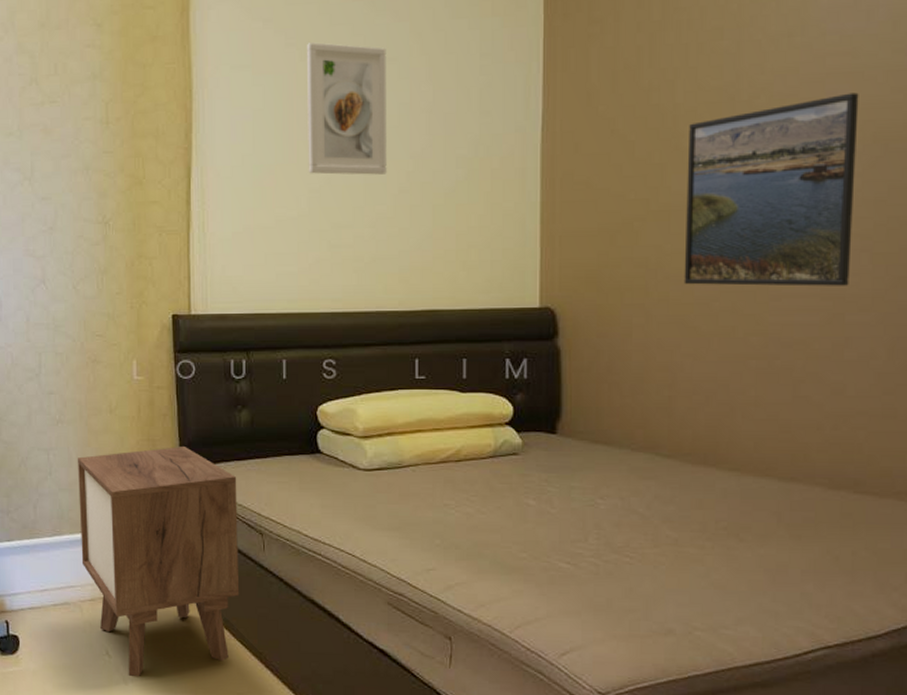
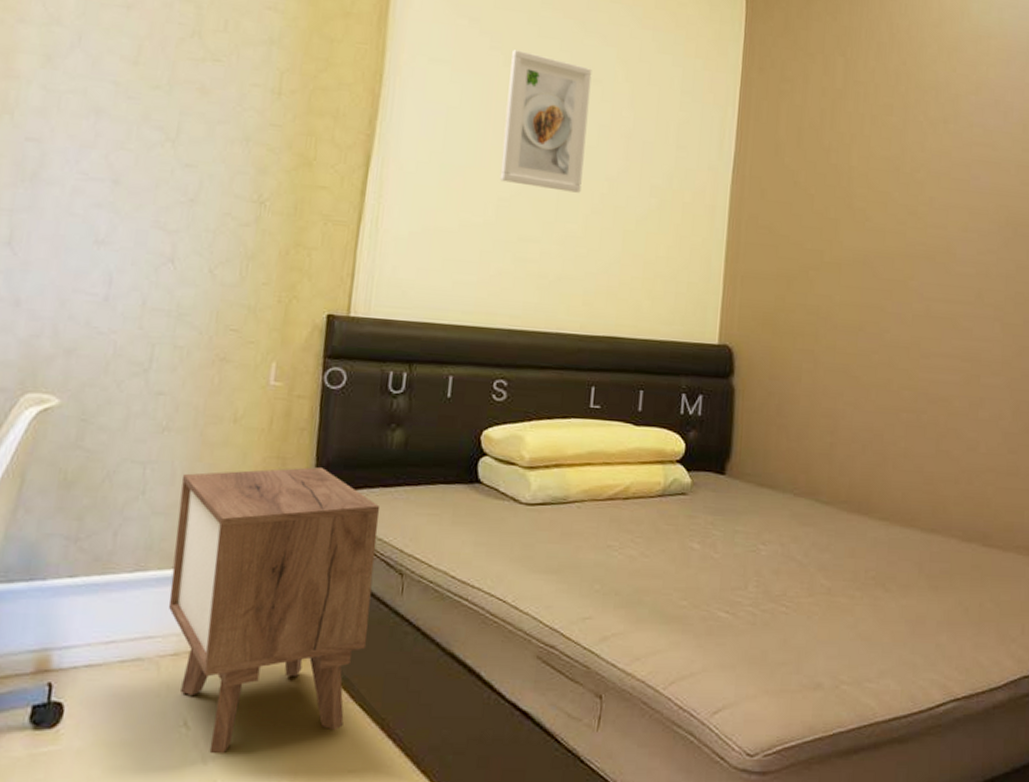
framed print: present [684,92,859,287] -> none [849,179,997,351]

